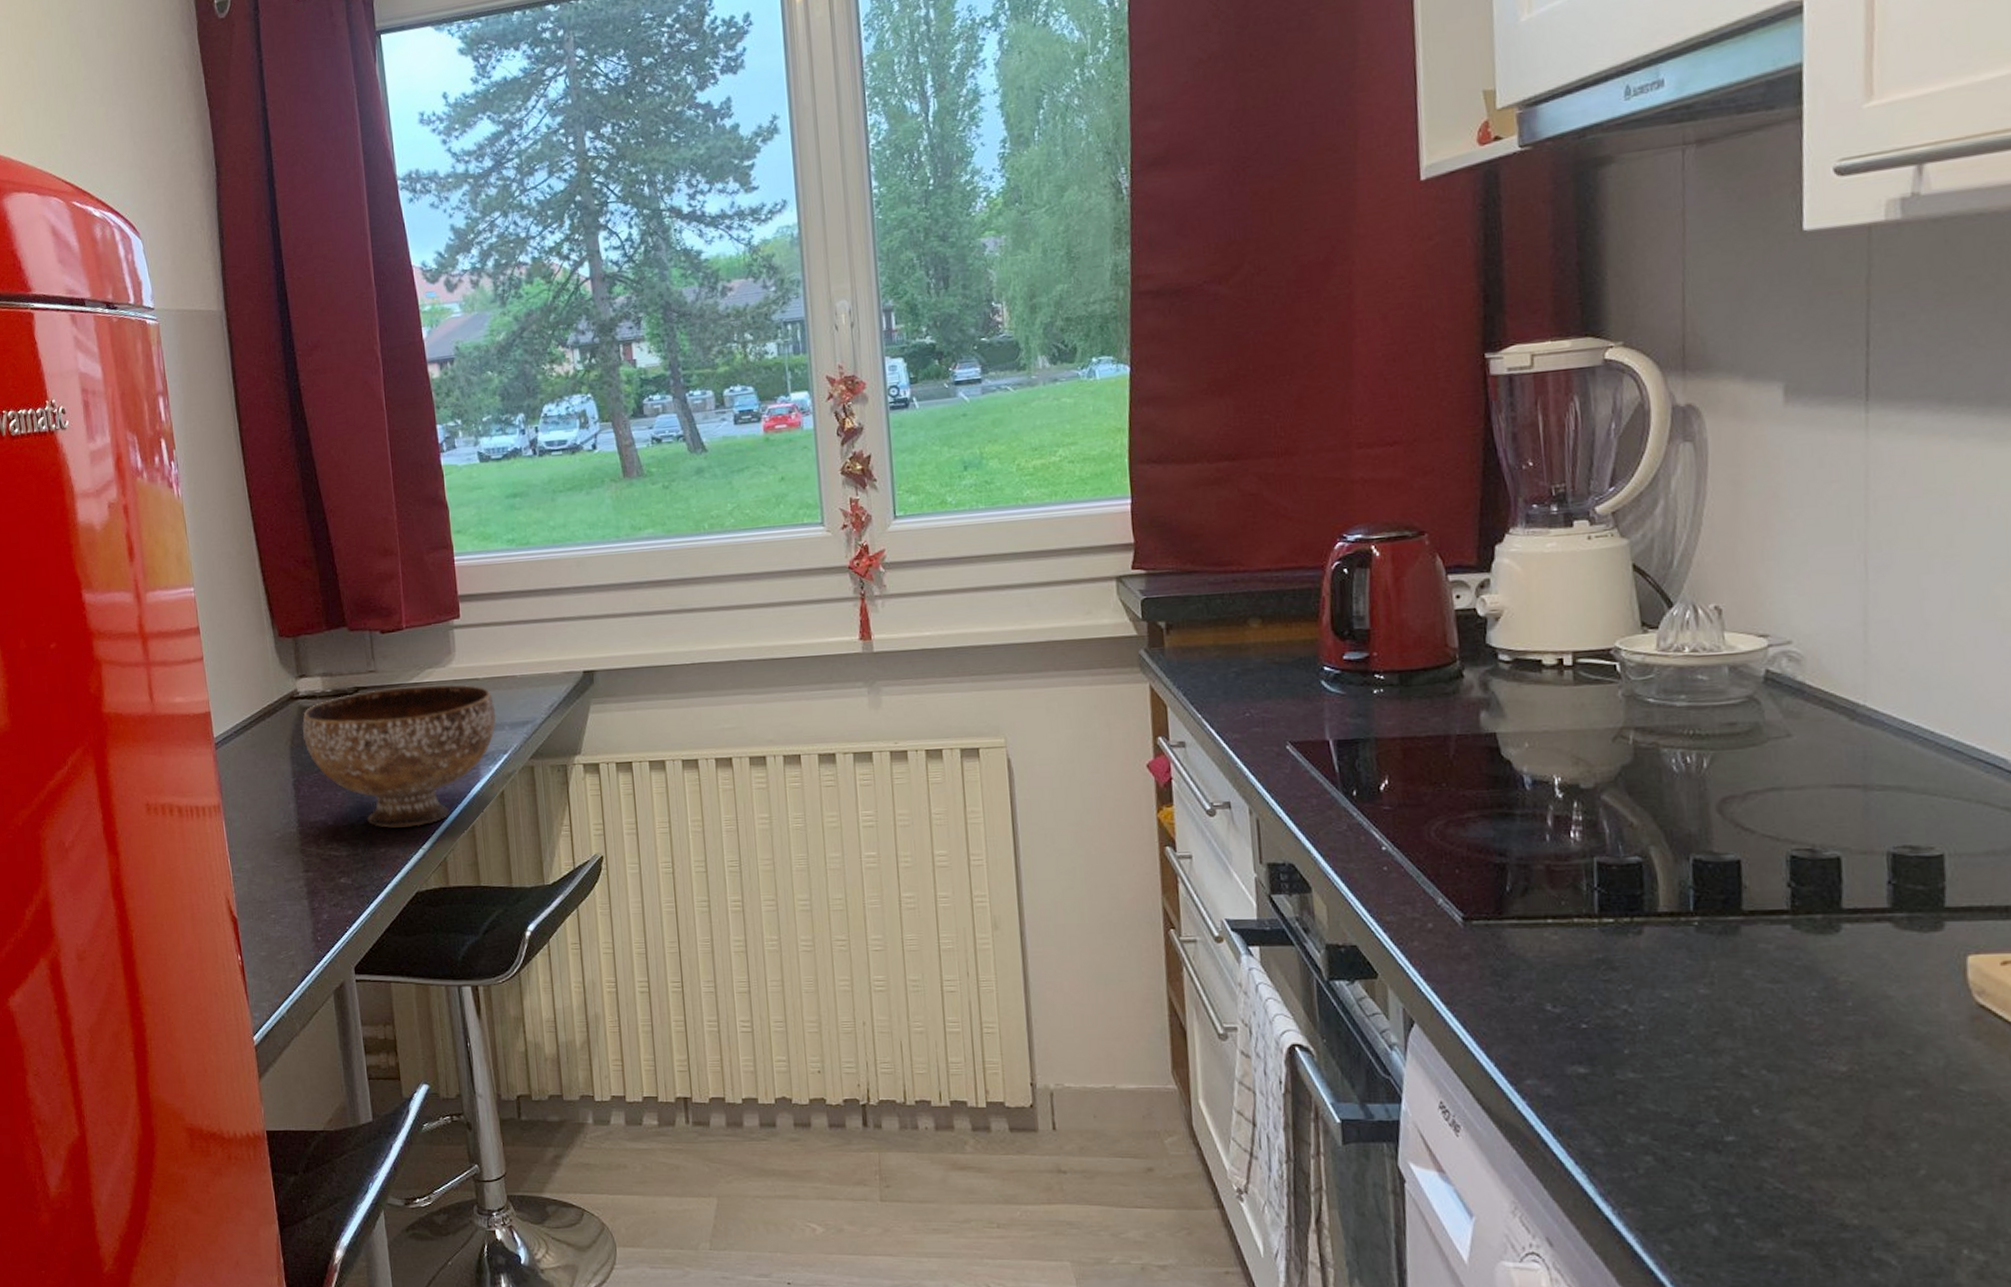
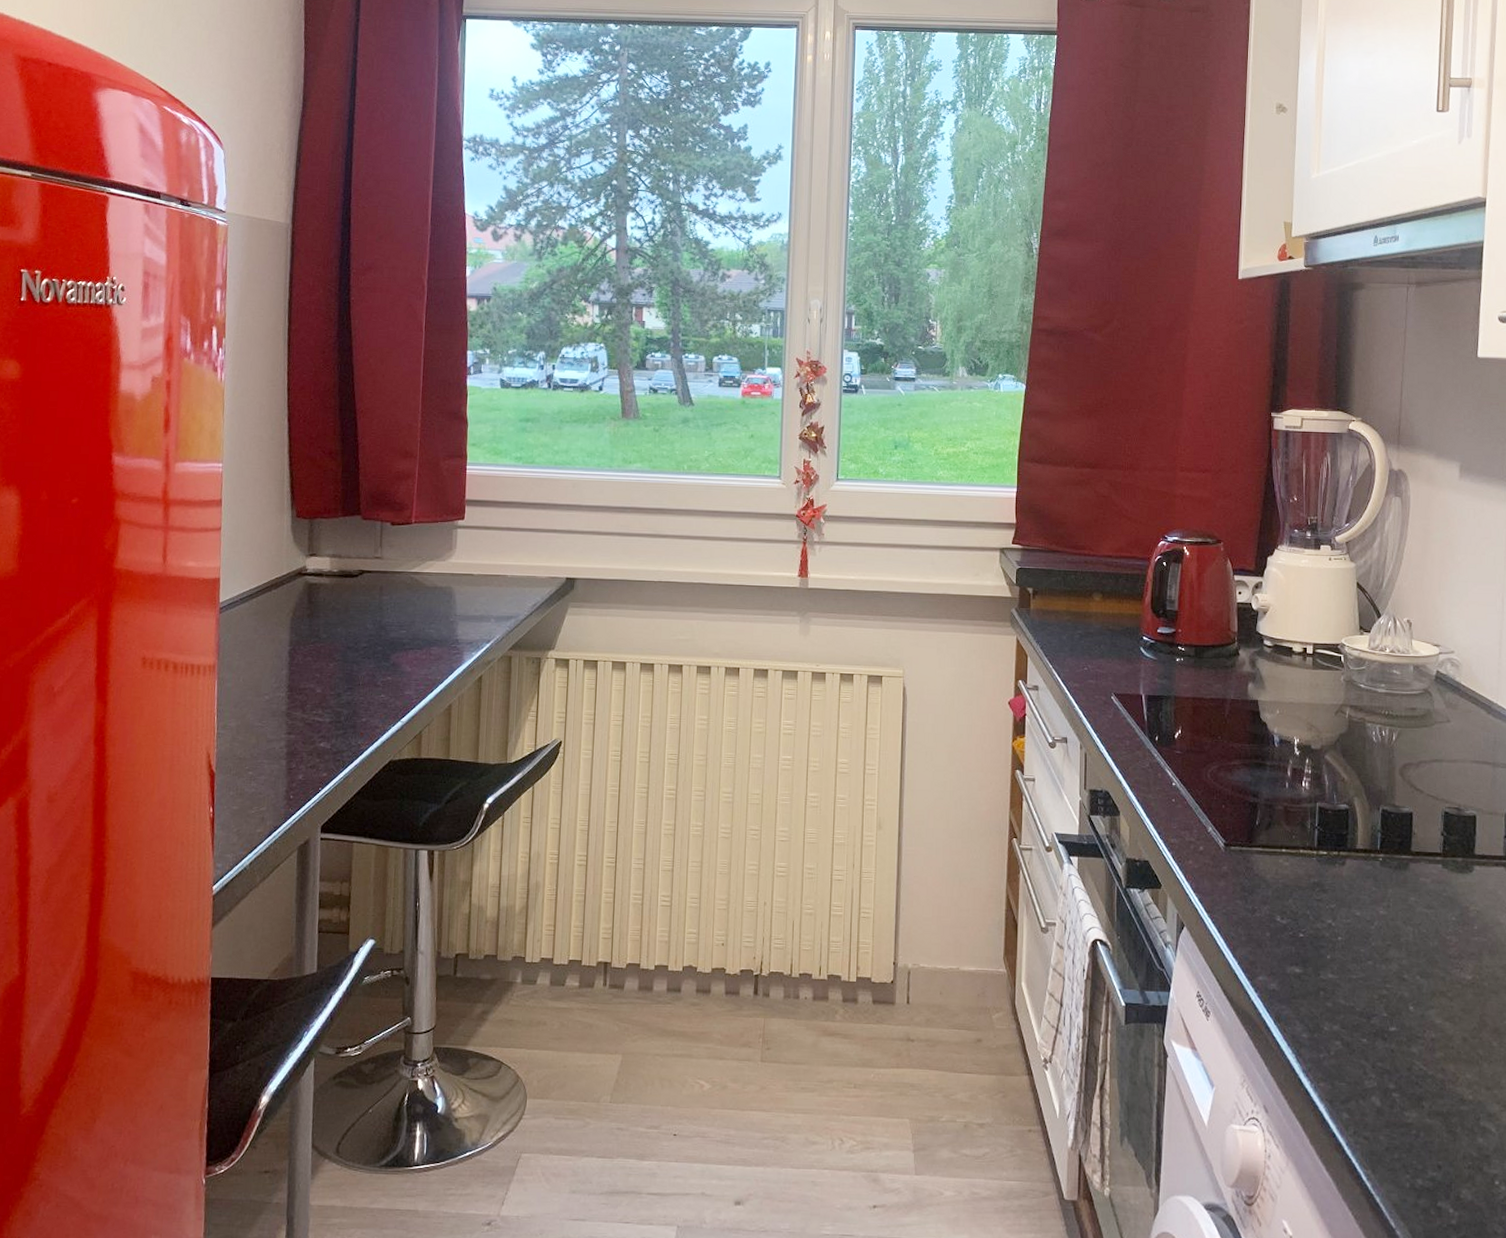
bowl: present [302,684,496,828] -> none [304,574,485,701]

